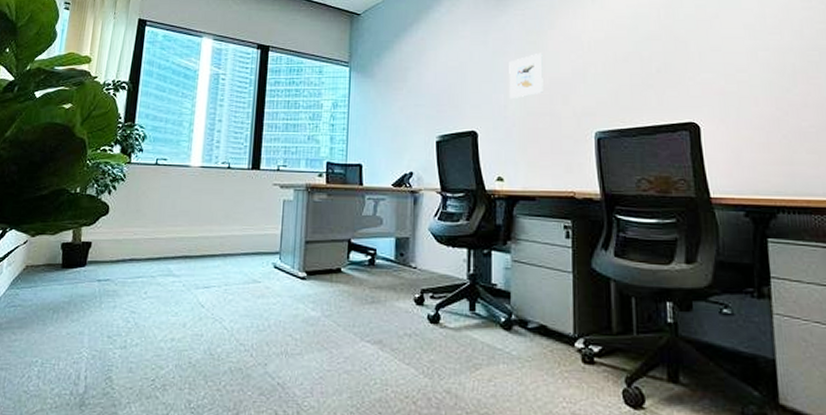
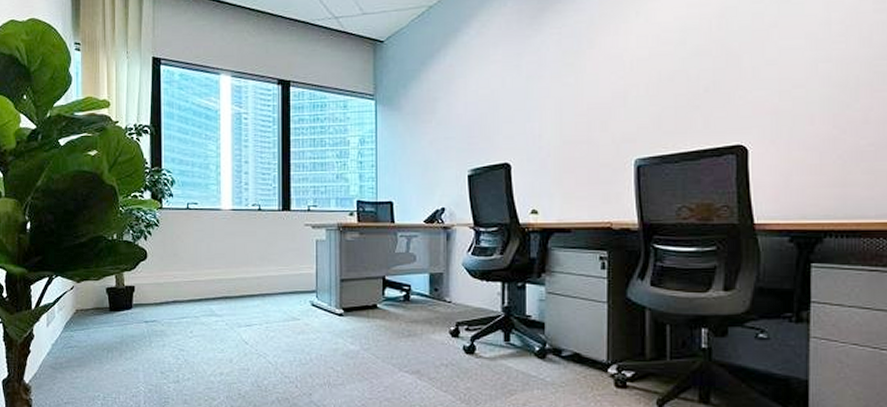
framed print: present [509,52,543,100] -> none [544,75,581,128]

